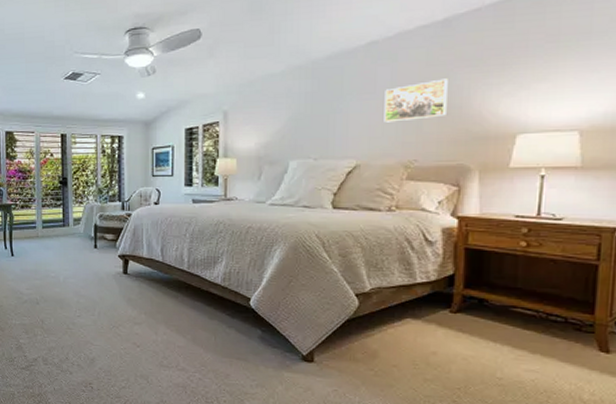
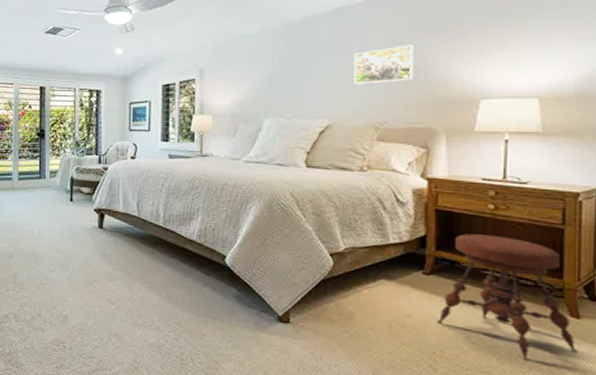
stool: none [462,272,606,396] -> present [437,234,579,362]

